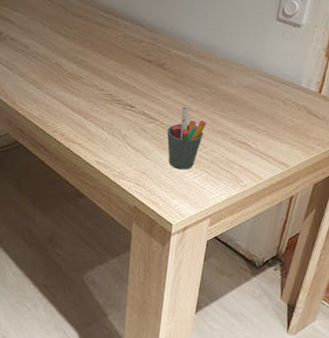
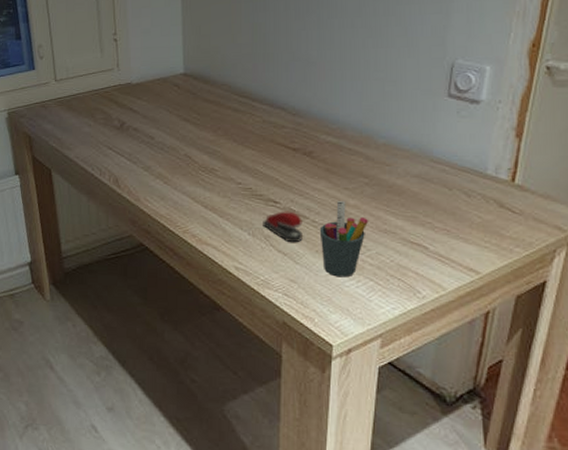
stapler: none [120,114,154,142] -> present [263,211,304,243]

